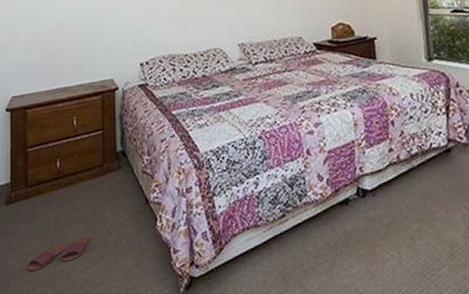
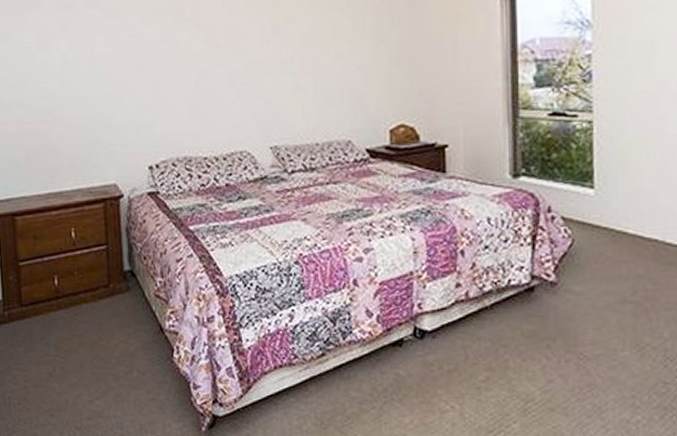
slippers: present [28,237,89,271] -> none [28,365,96,399]

